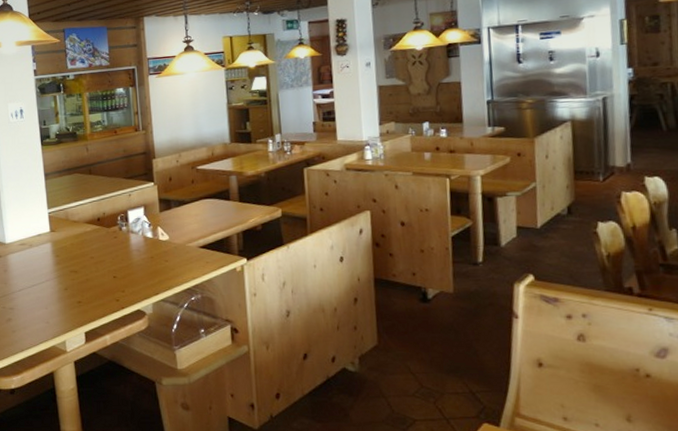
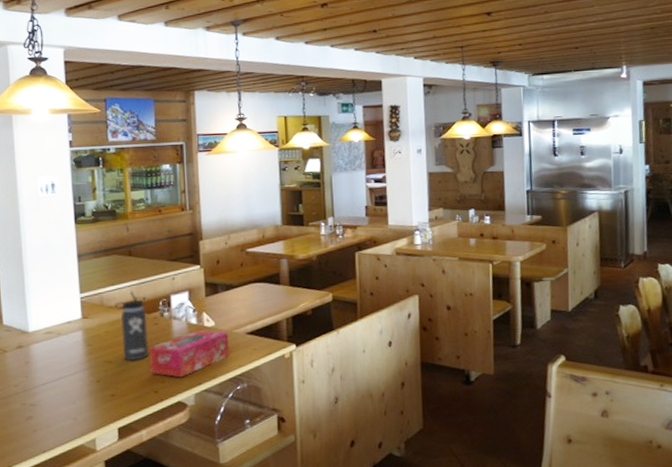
thermos bottle: none [78,206,110,271] -> present [115,291,149,361]
tissue box: none [110,242,184,288] -> present [149,329,230,378]

